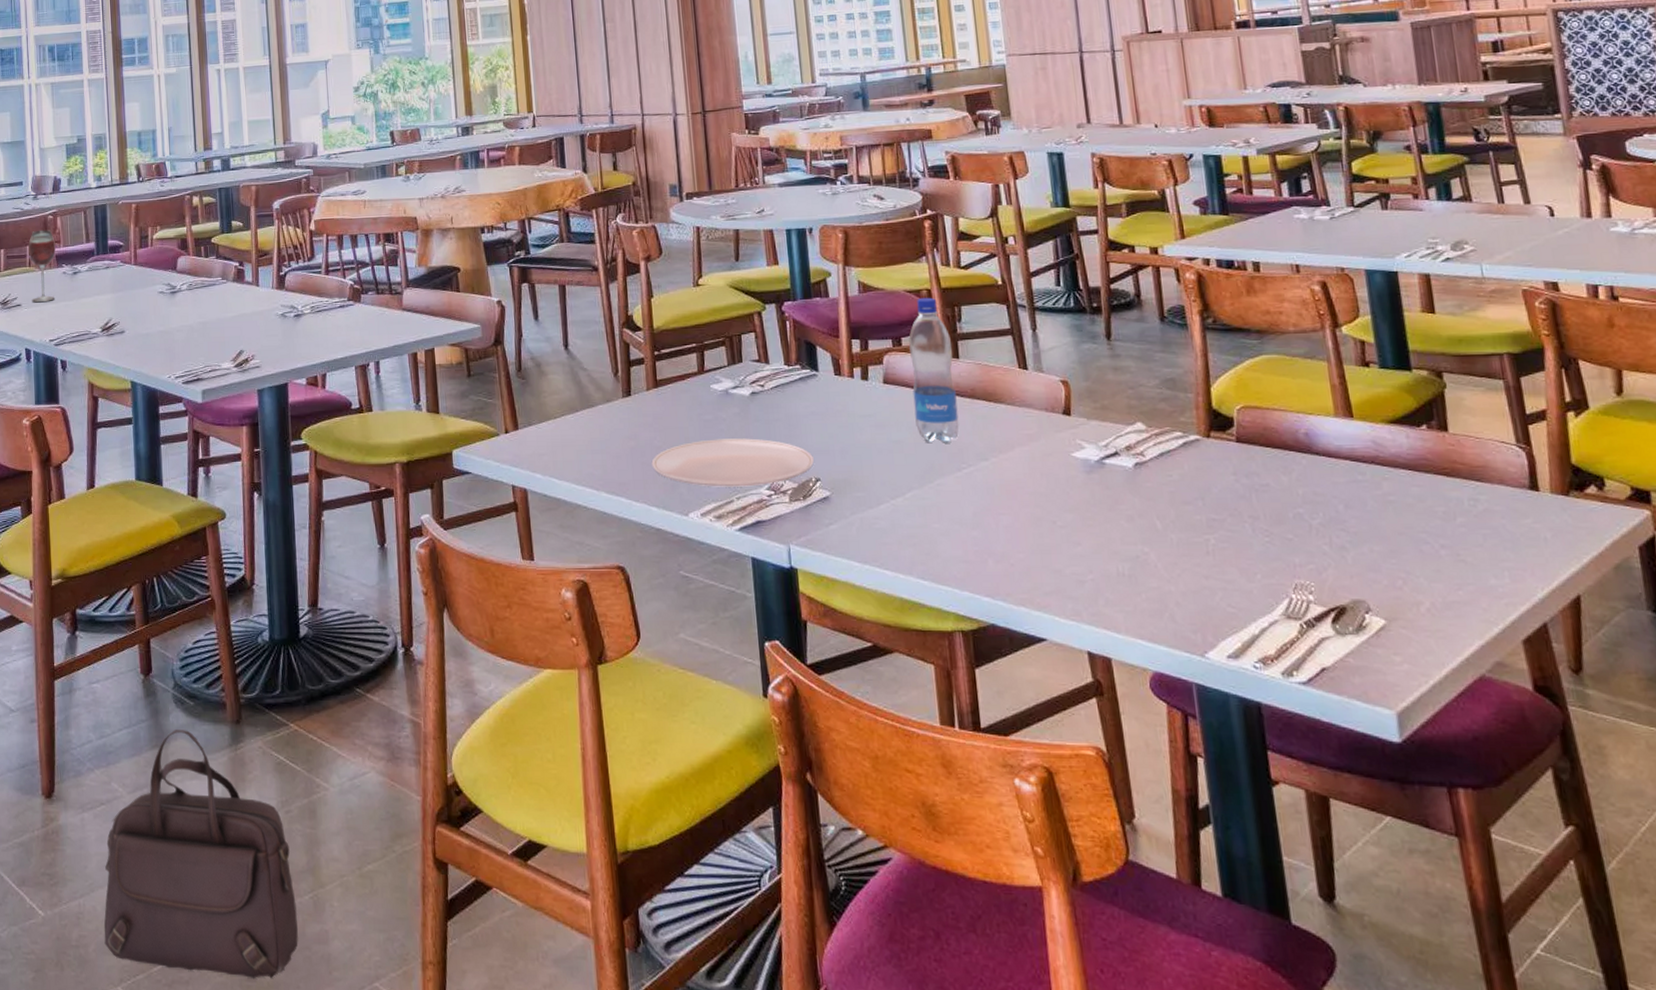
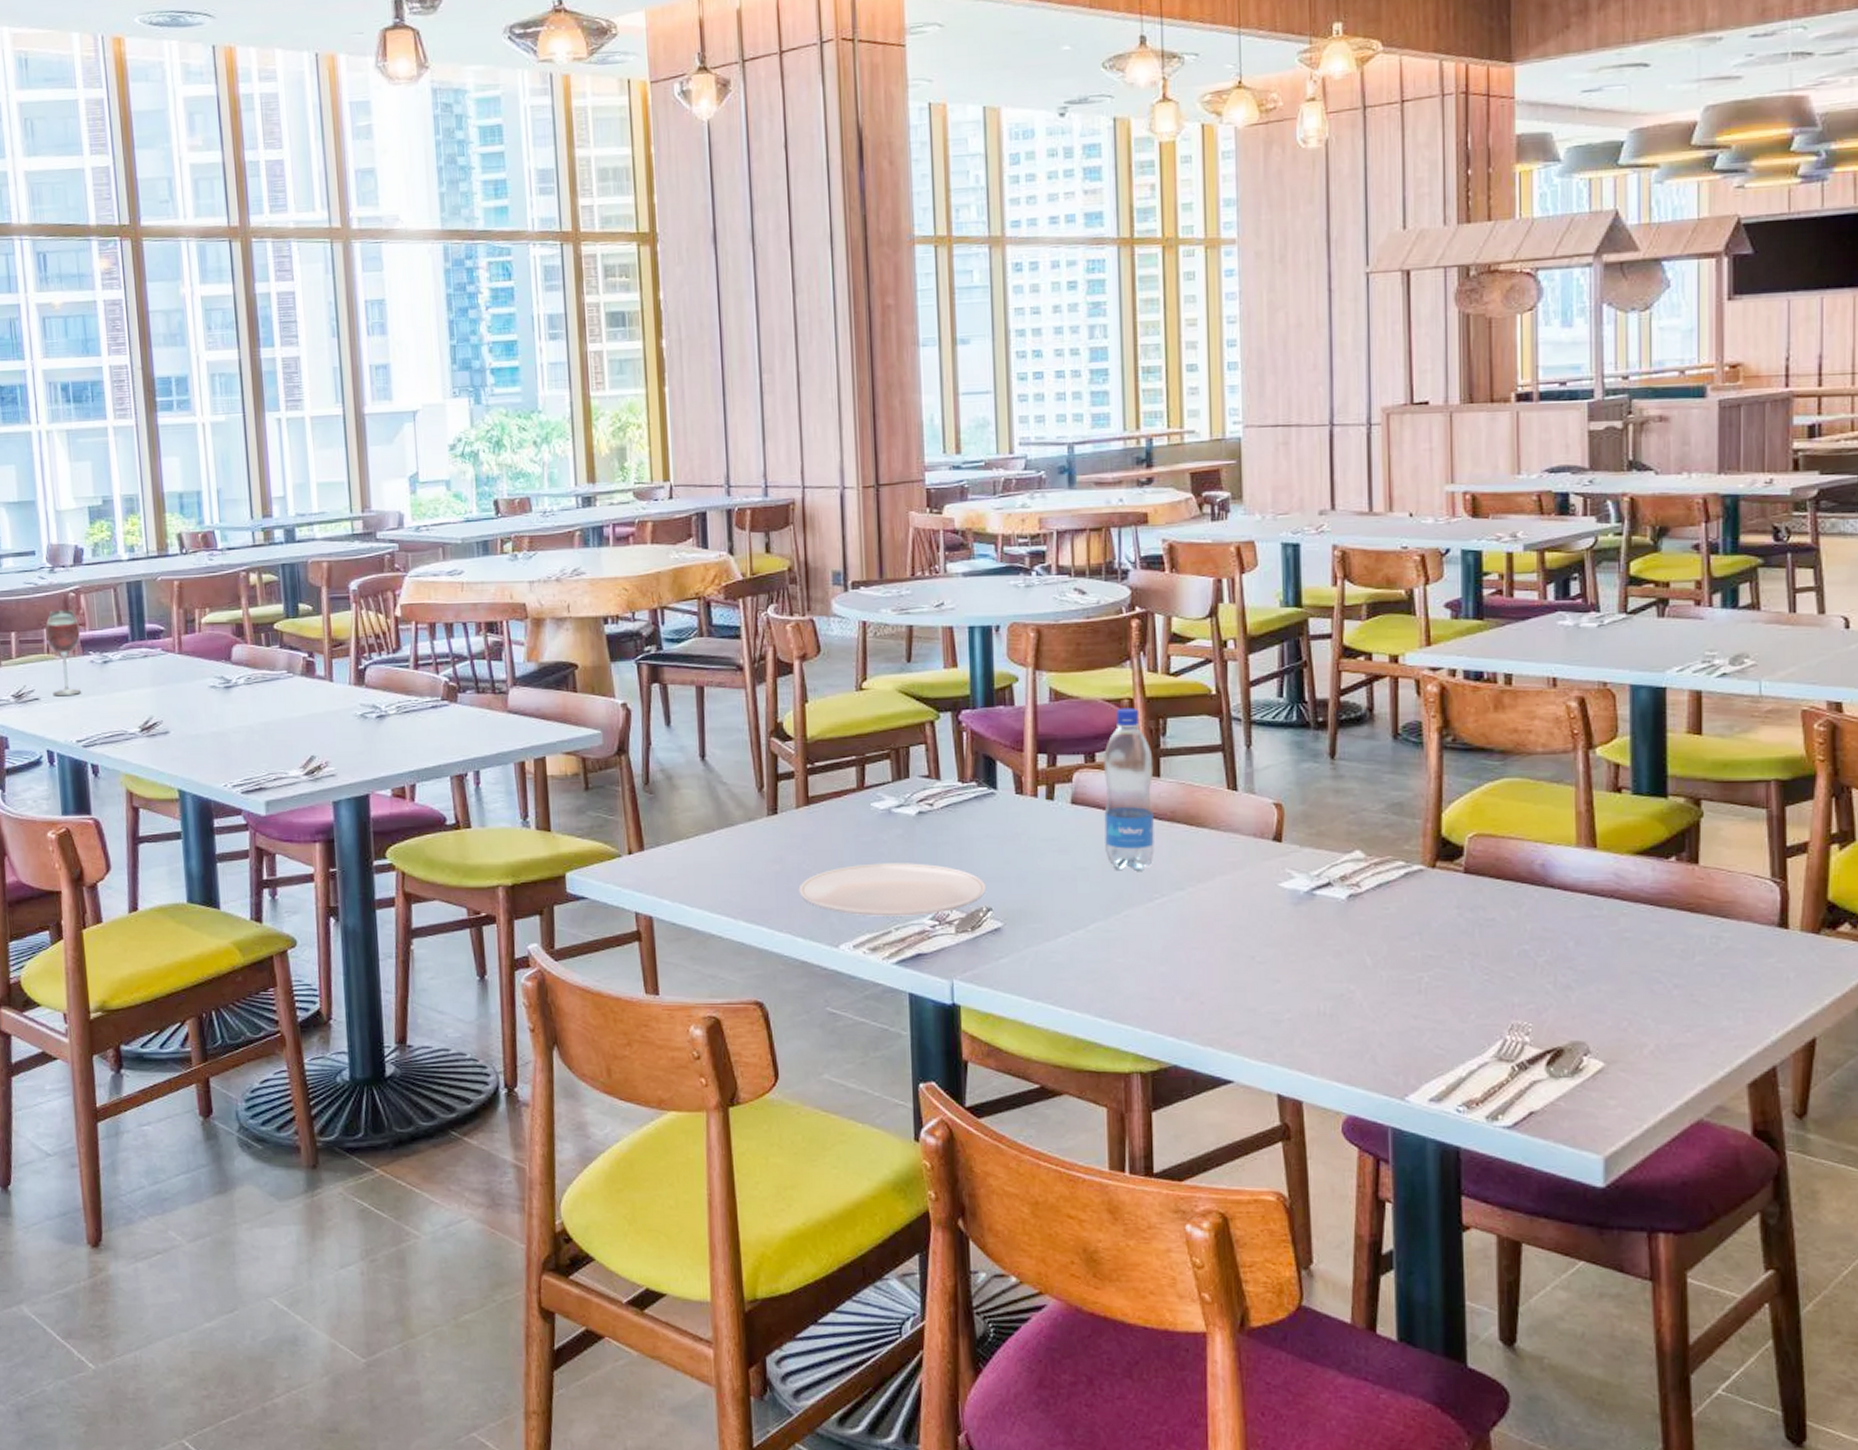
handbag: present [103,730,298,978] -> none [164,1175,386,1430]

